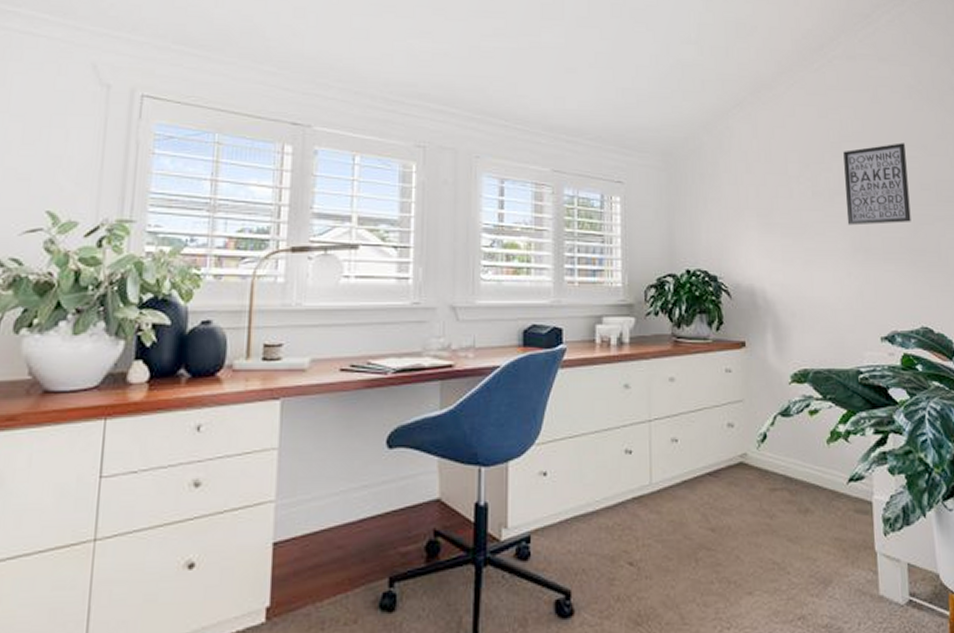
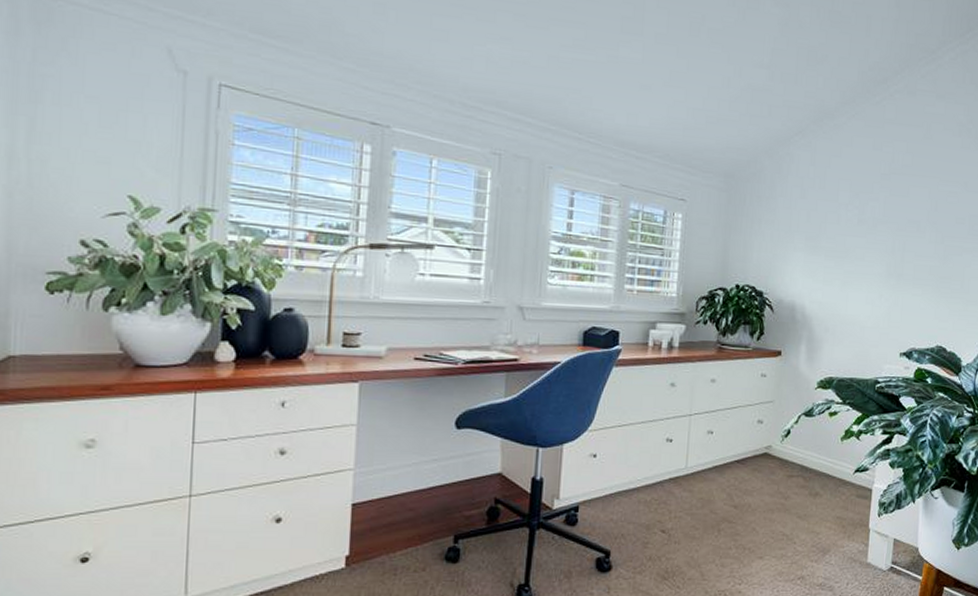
wall art: present [843,143,911,226] -> none [885,178,948,253]

